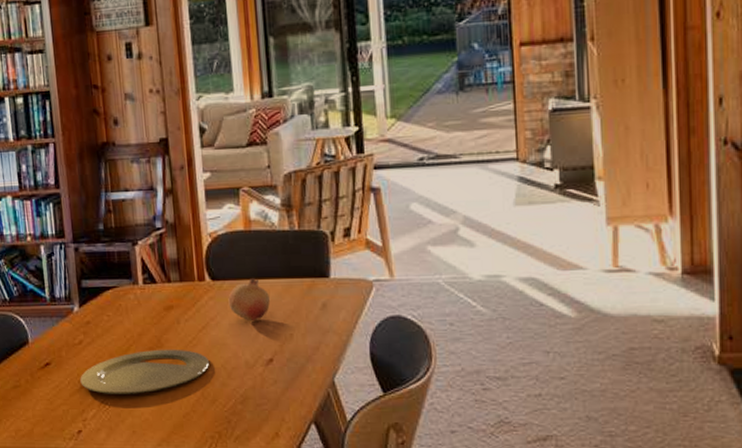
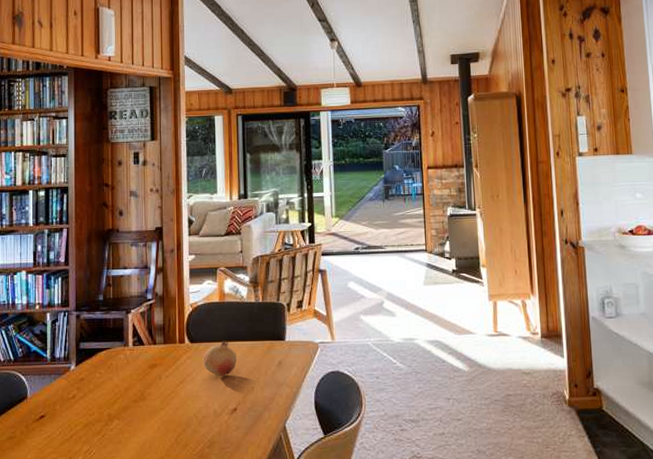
plate: present [80,349,210,394] -> none [70,401,184,442]

